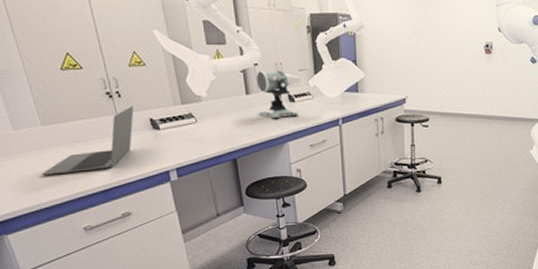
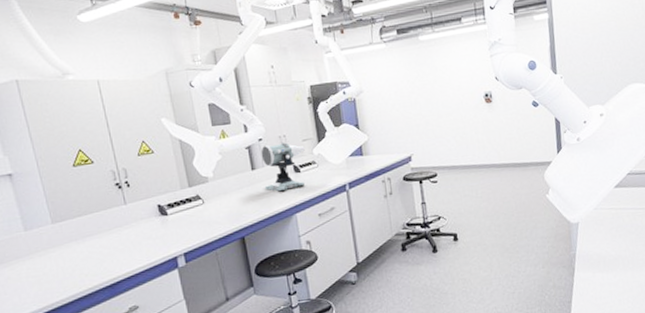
laptop: present [42,106,134,176] -> none [50,194,142,276]

